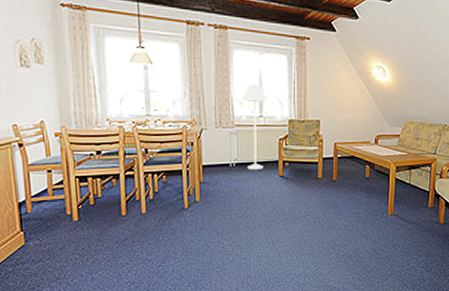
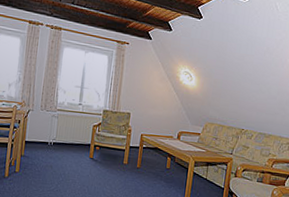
floor lamp: present [242,84,267,170] -> none [63,77,87,151]

